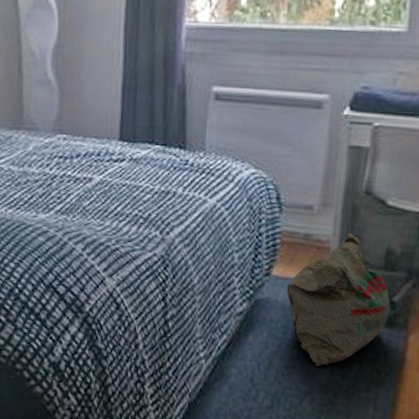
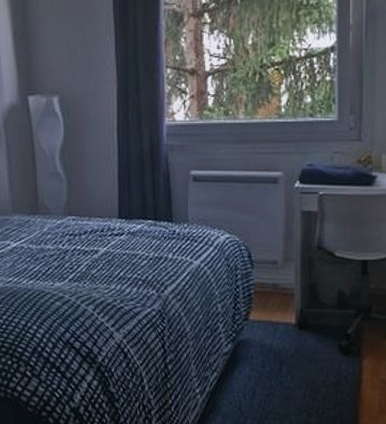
bag: present [286,232,390,367] -> none [262,280,345,393]

